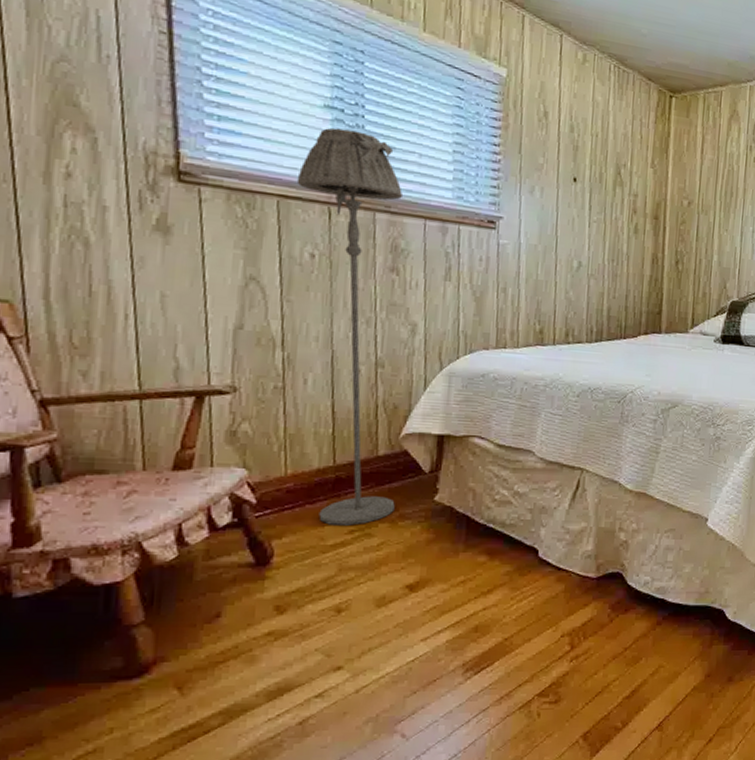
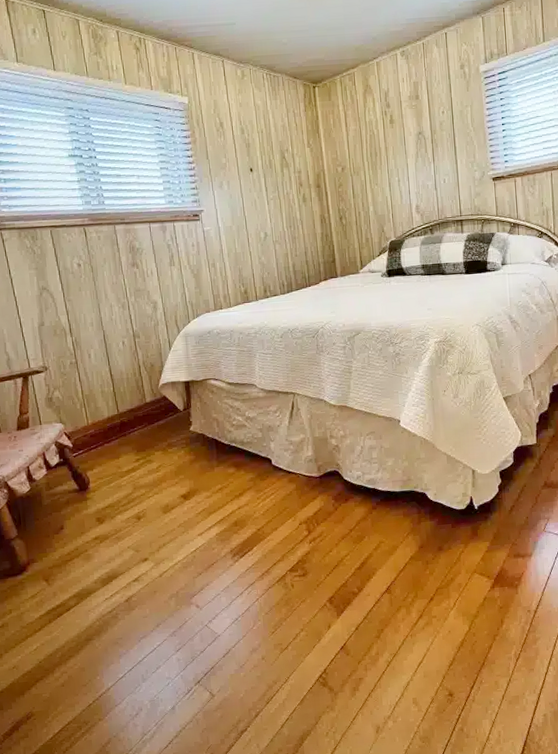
floor lamp: present [296,127,404,526] -> none [60,168,164,457]

